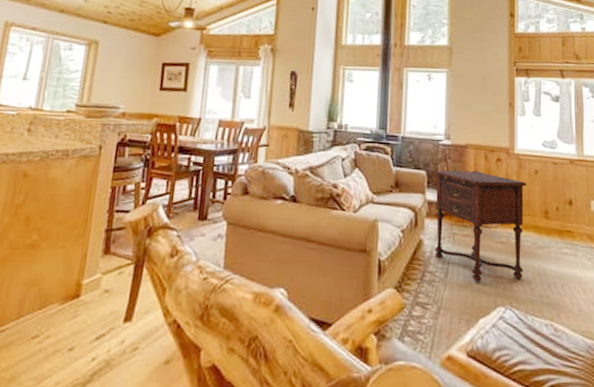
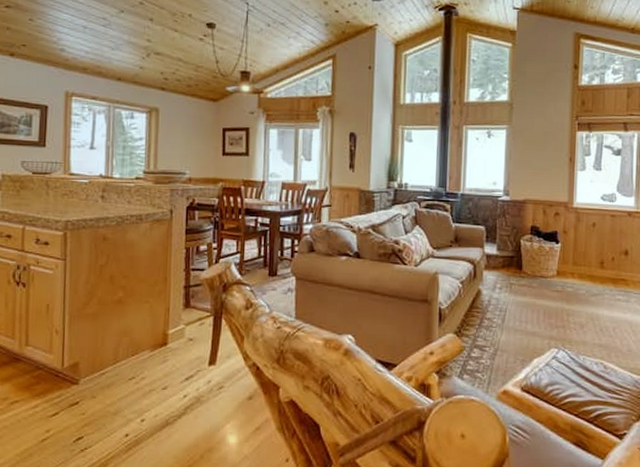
side table: present [434,170,527,282] -> none [492,225,584,327]

